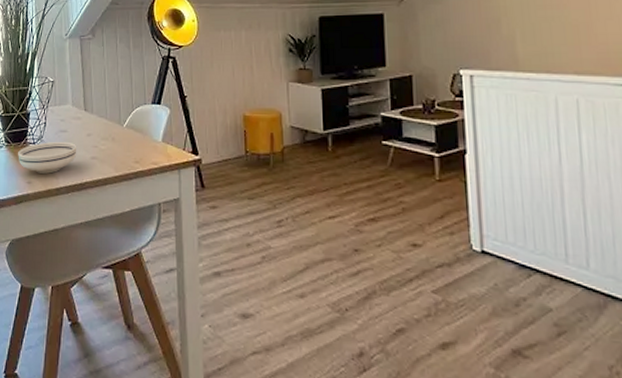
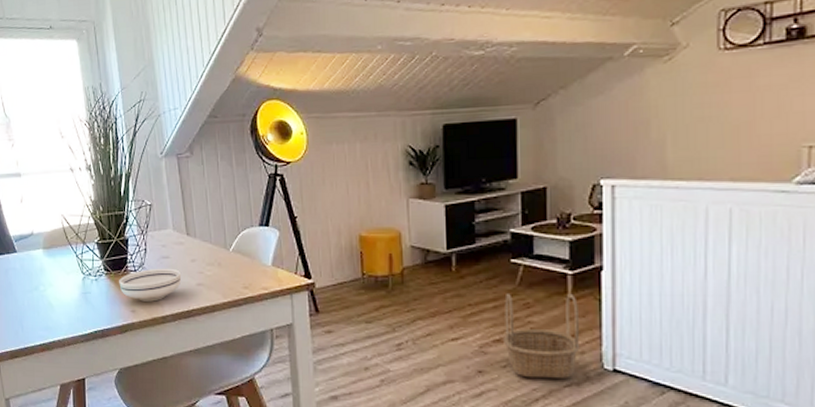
basket: none [377,173,450,260] -> present [503,292,581,380]

